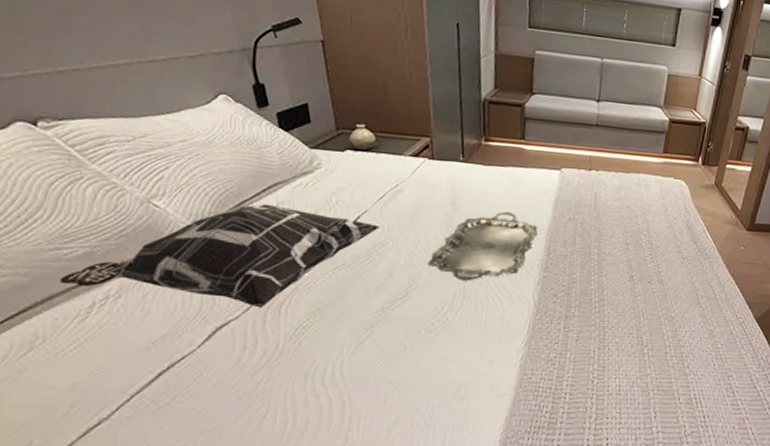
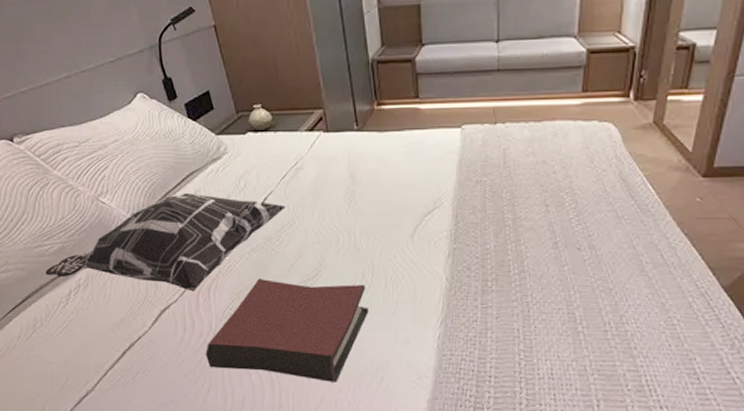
hardback book: none [267,297,456,402] -> present [206,279,369,382]
serving tray: present [428,212,538,281] -> none [334,180,443,257]

